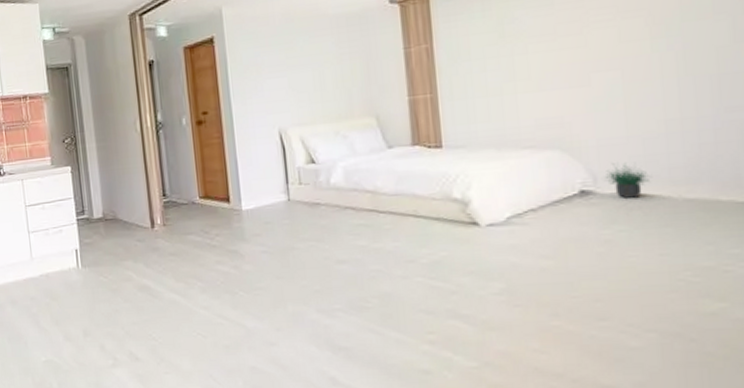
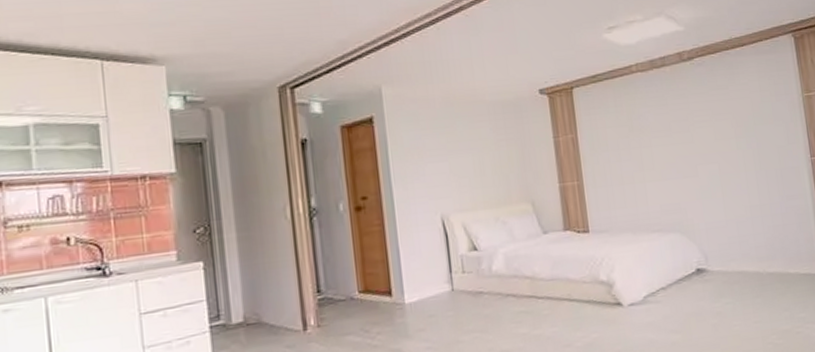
potted plant: present [604,163,649,198] -> none [713,244,743,275]

